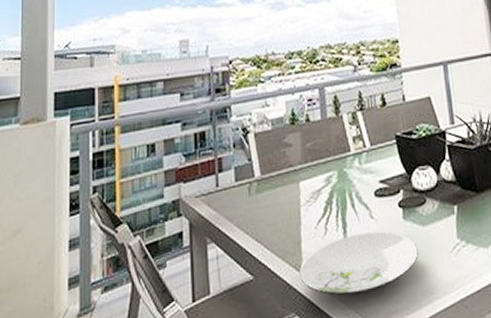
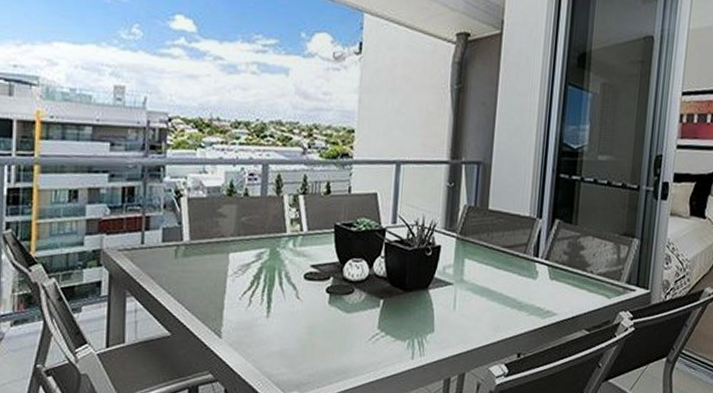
plate: present [299,231,419,295] -> none [217,310,338,363]

